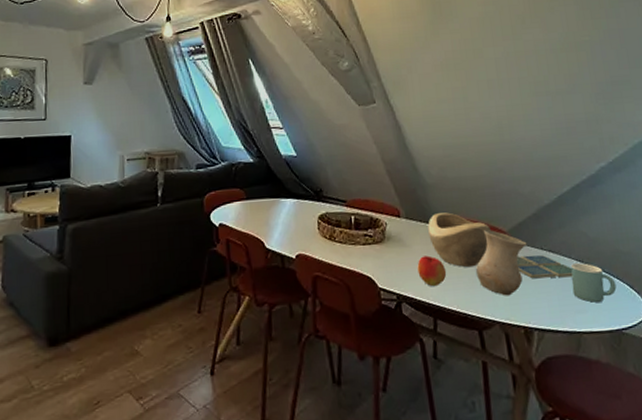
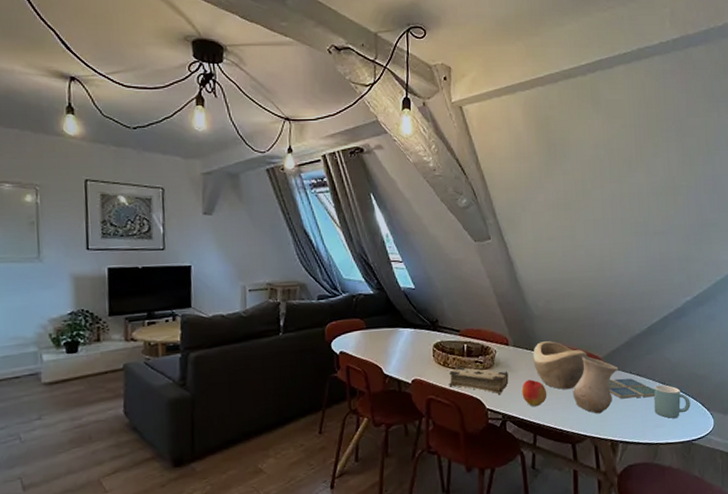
book: none [336,240,403,273] -> present [449,366,509,396]

